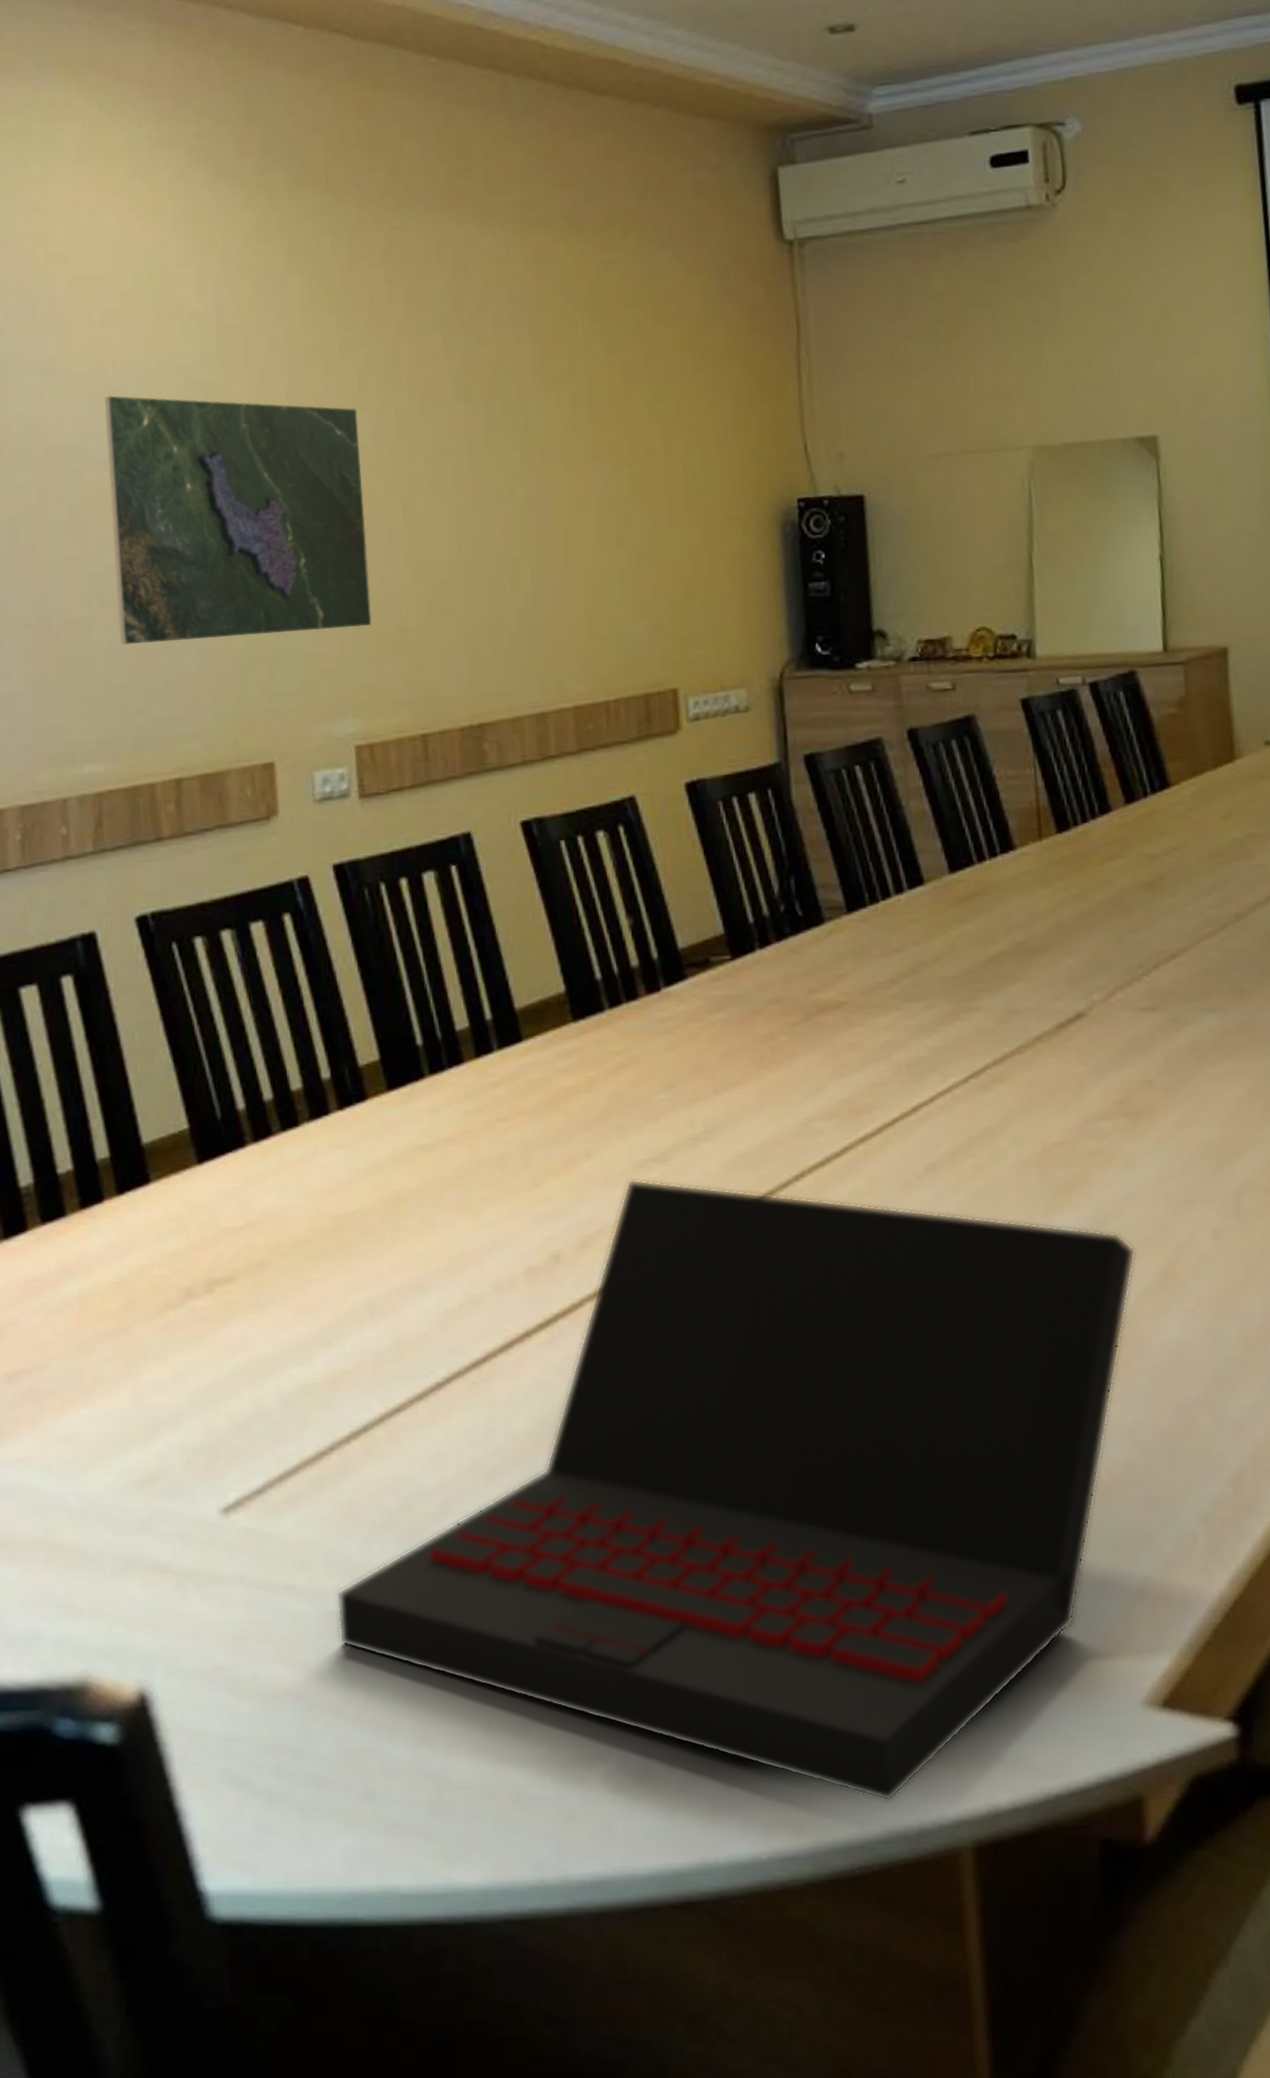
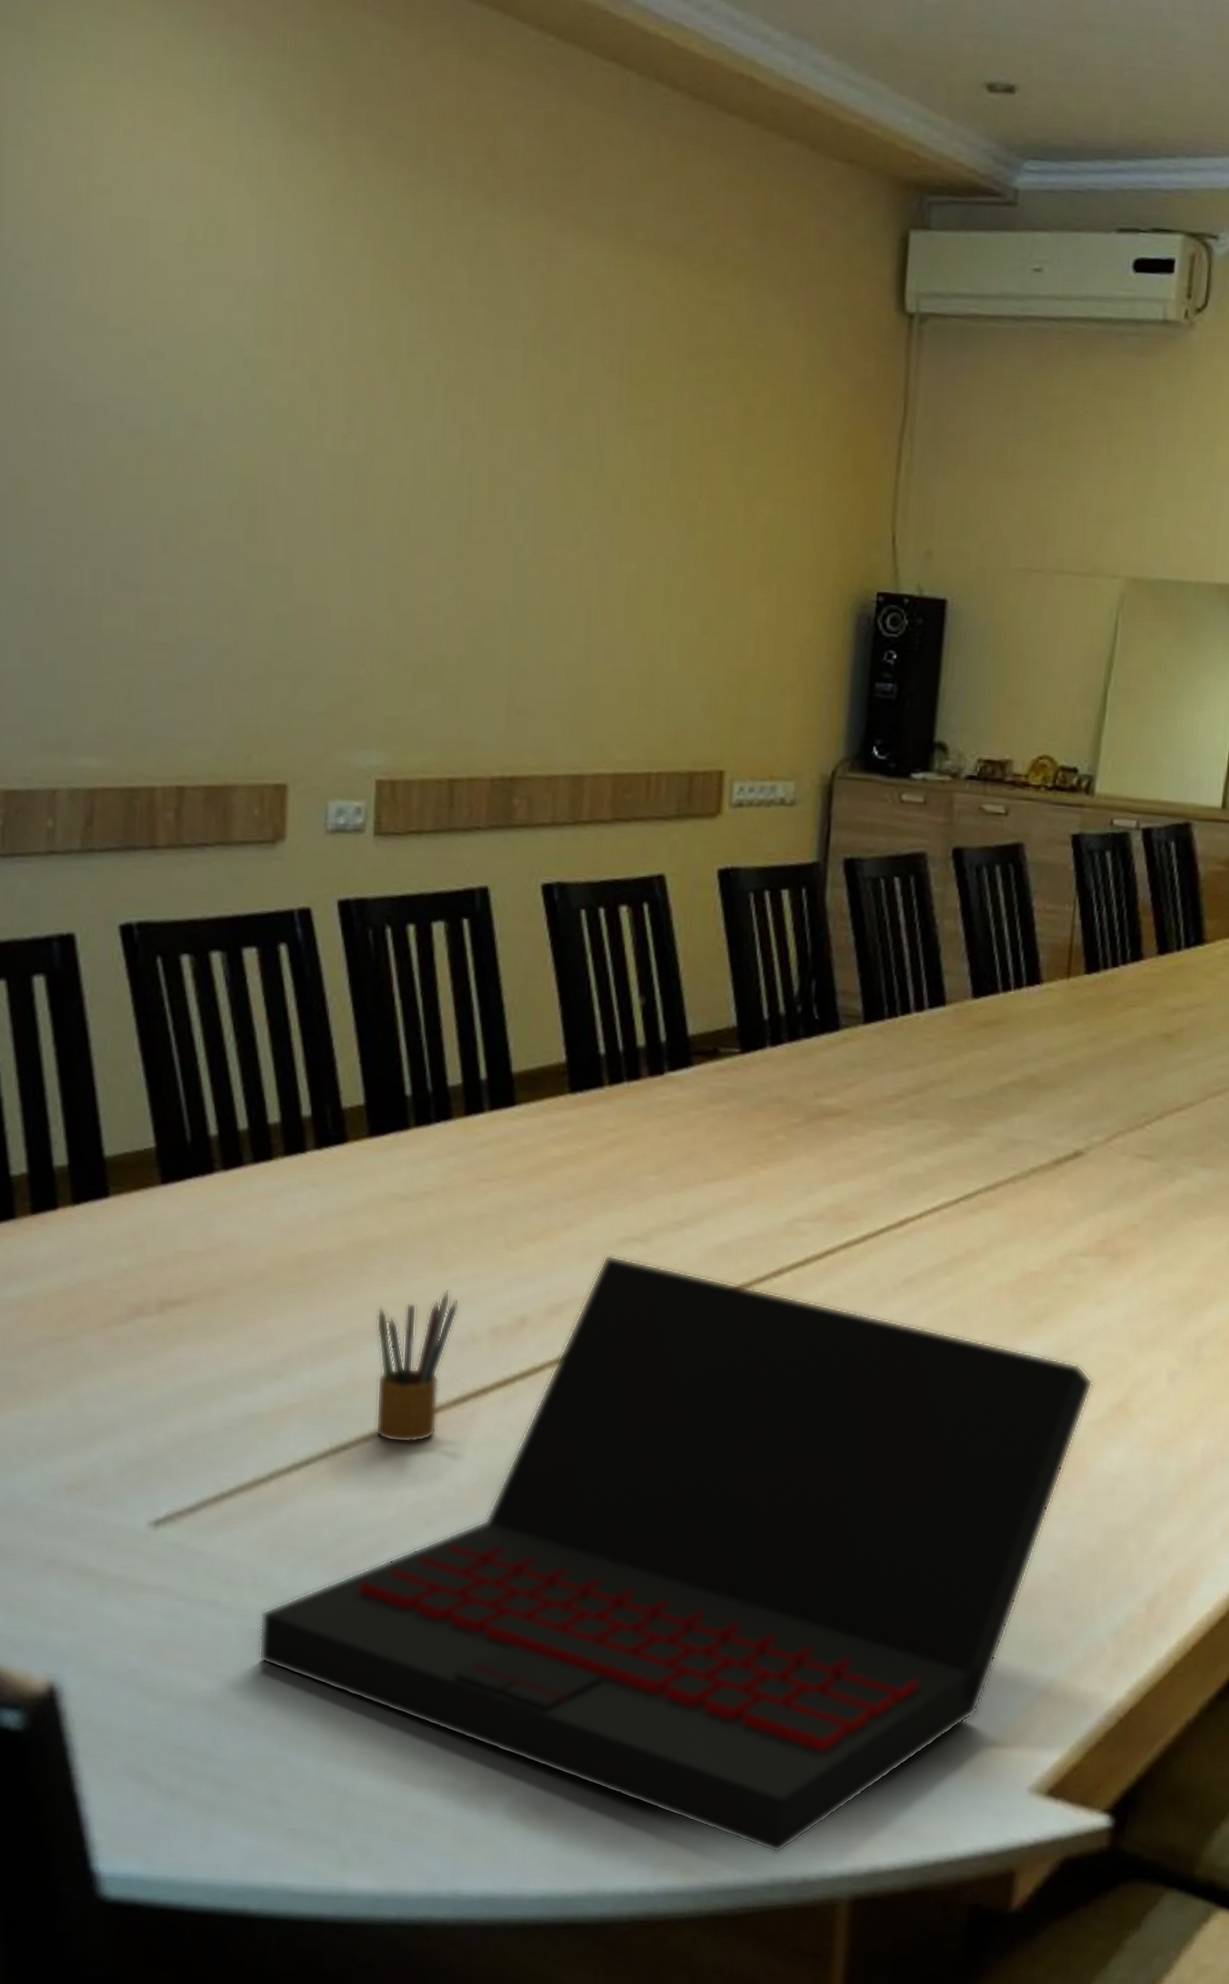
map: present [104,395,372,645] -> none [131,356,419,655]
pencil box: none [415,1236,493,1398] -> present [375,1290,458,1443]

